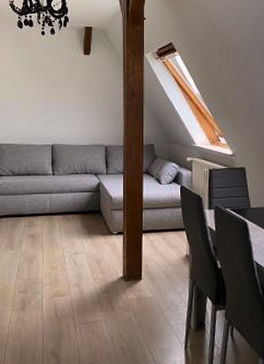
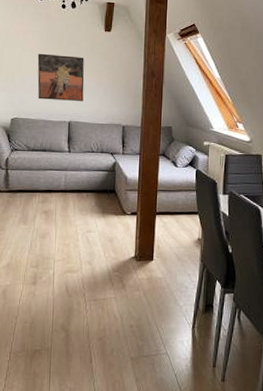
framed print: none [19,79,66,125] -> present [37,53,85,101]

